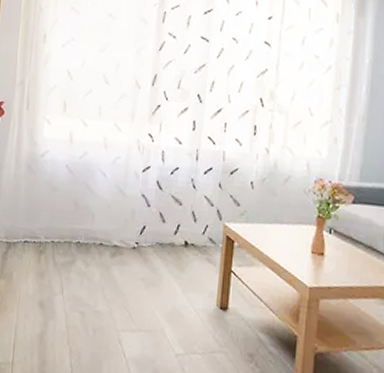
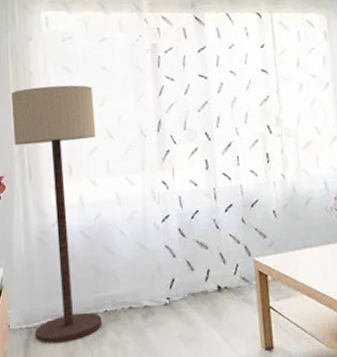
floor lamp: none [12,23,96,263] -> present [12,85,103,344]

